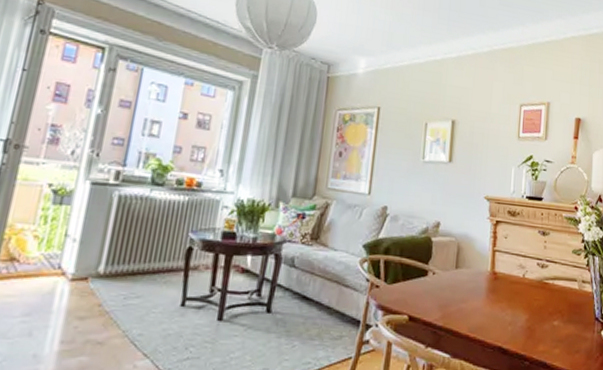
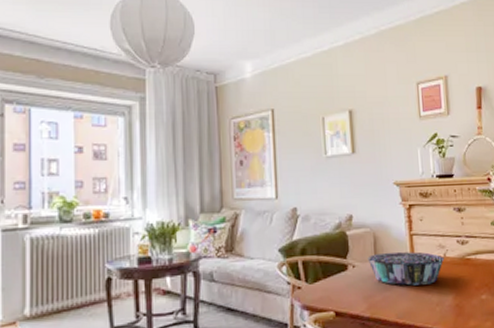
decorative bowl: none [448,264,523,303] -> present [367,252,445,286]

